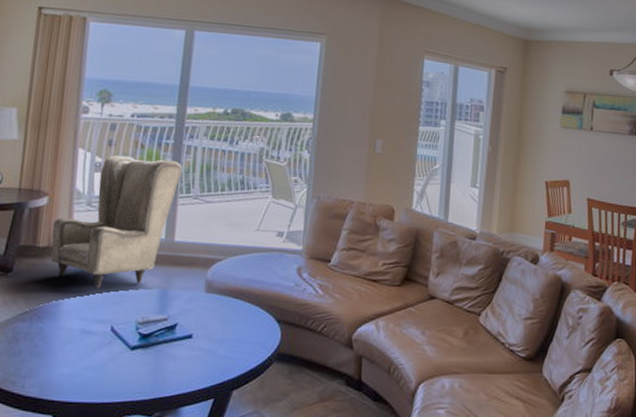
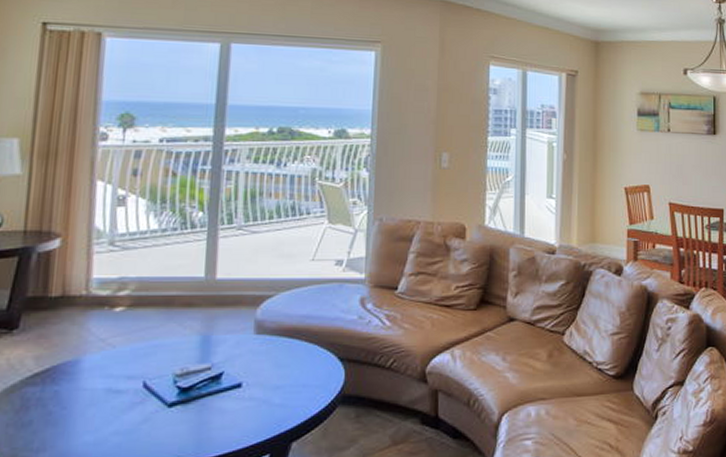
armchair: present [50,155,183,288] -> none [66,185,223,339]

